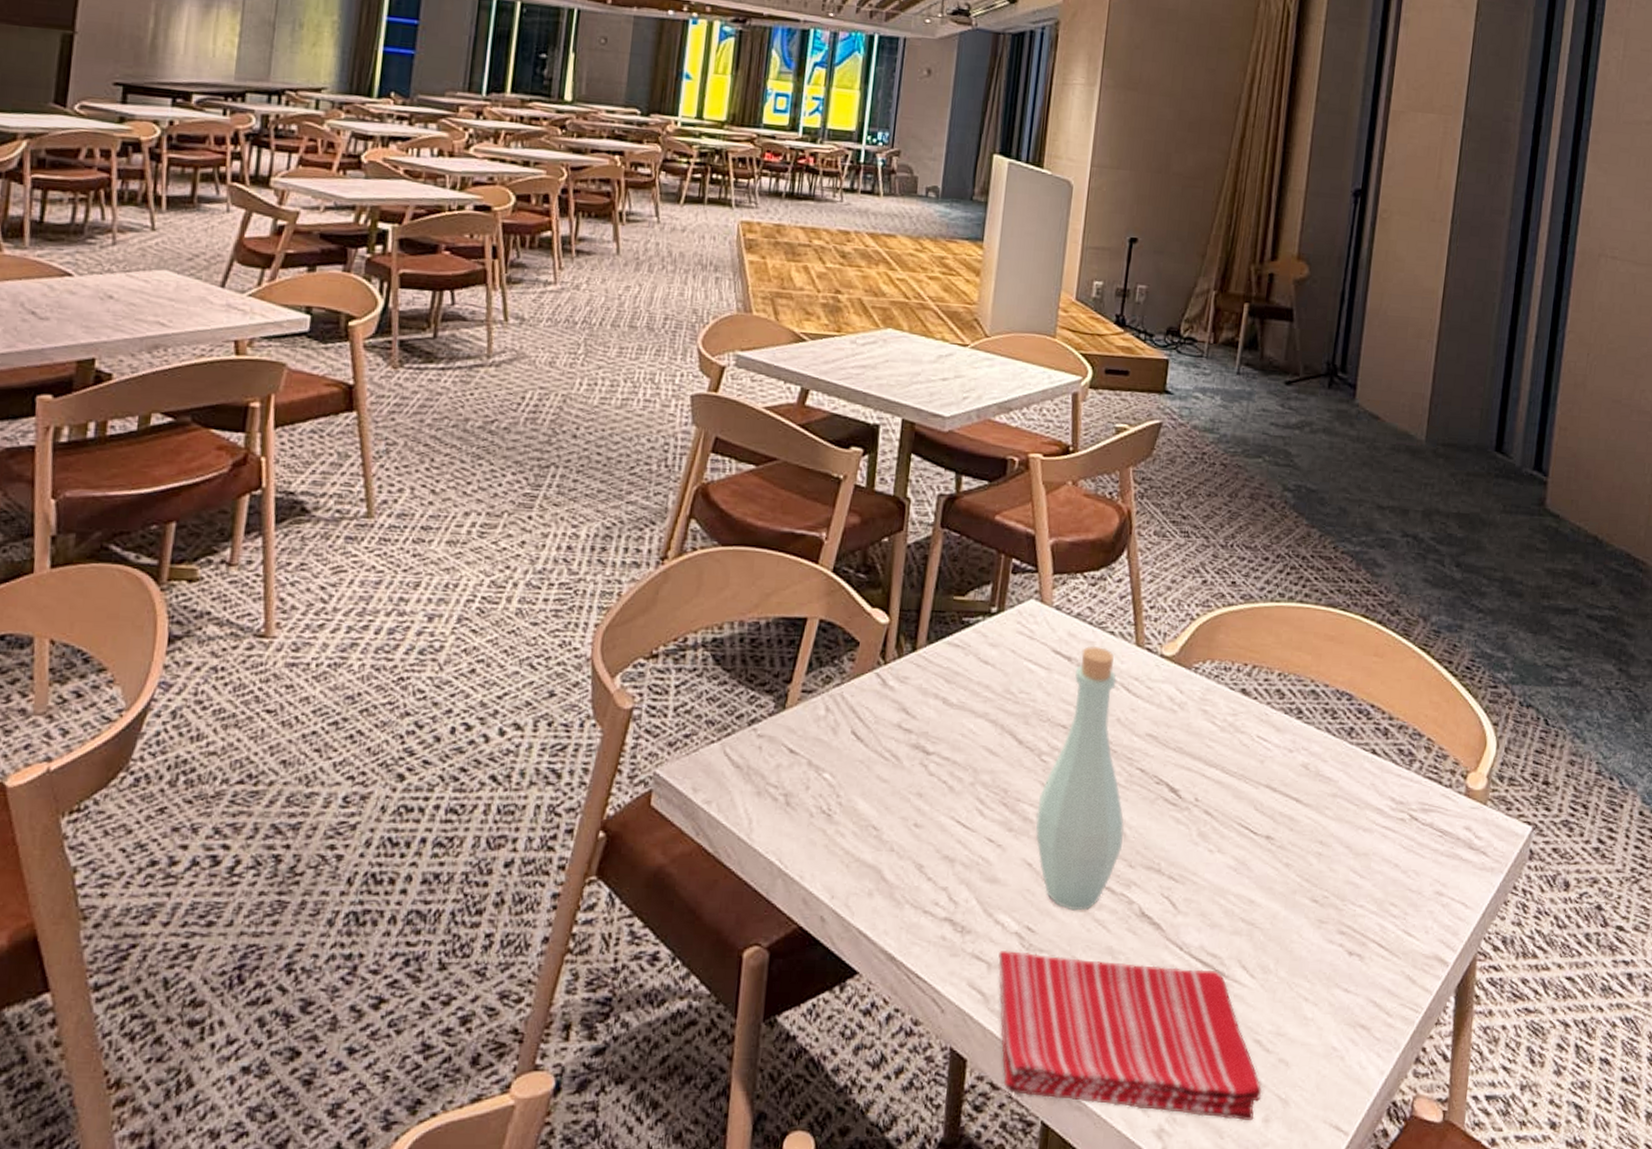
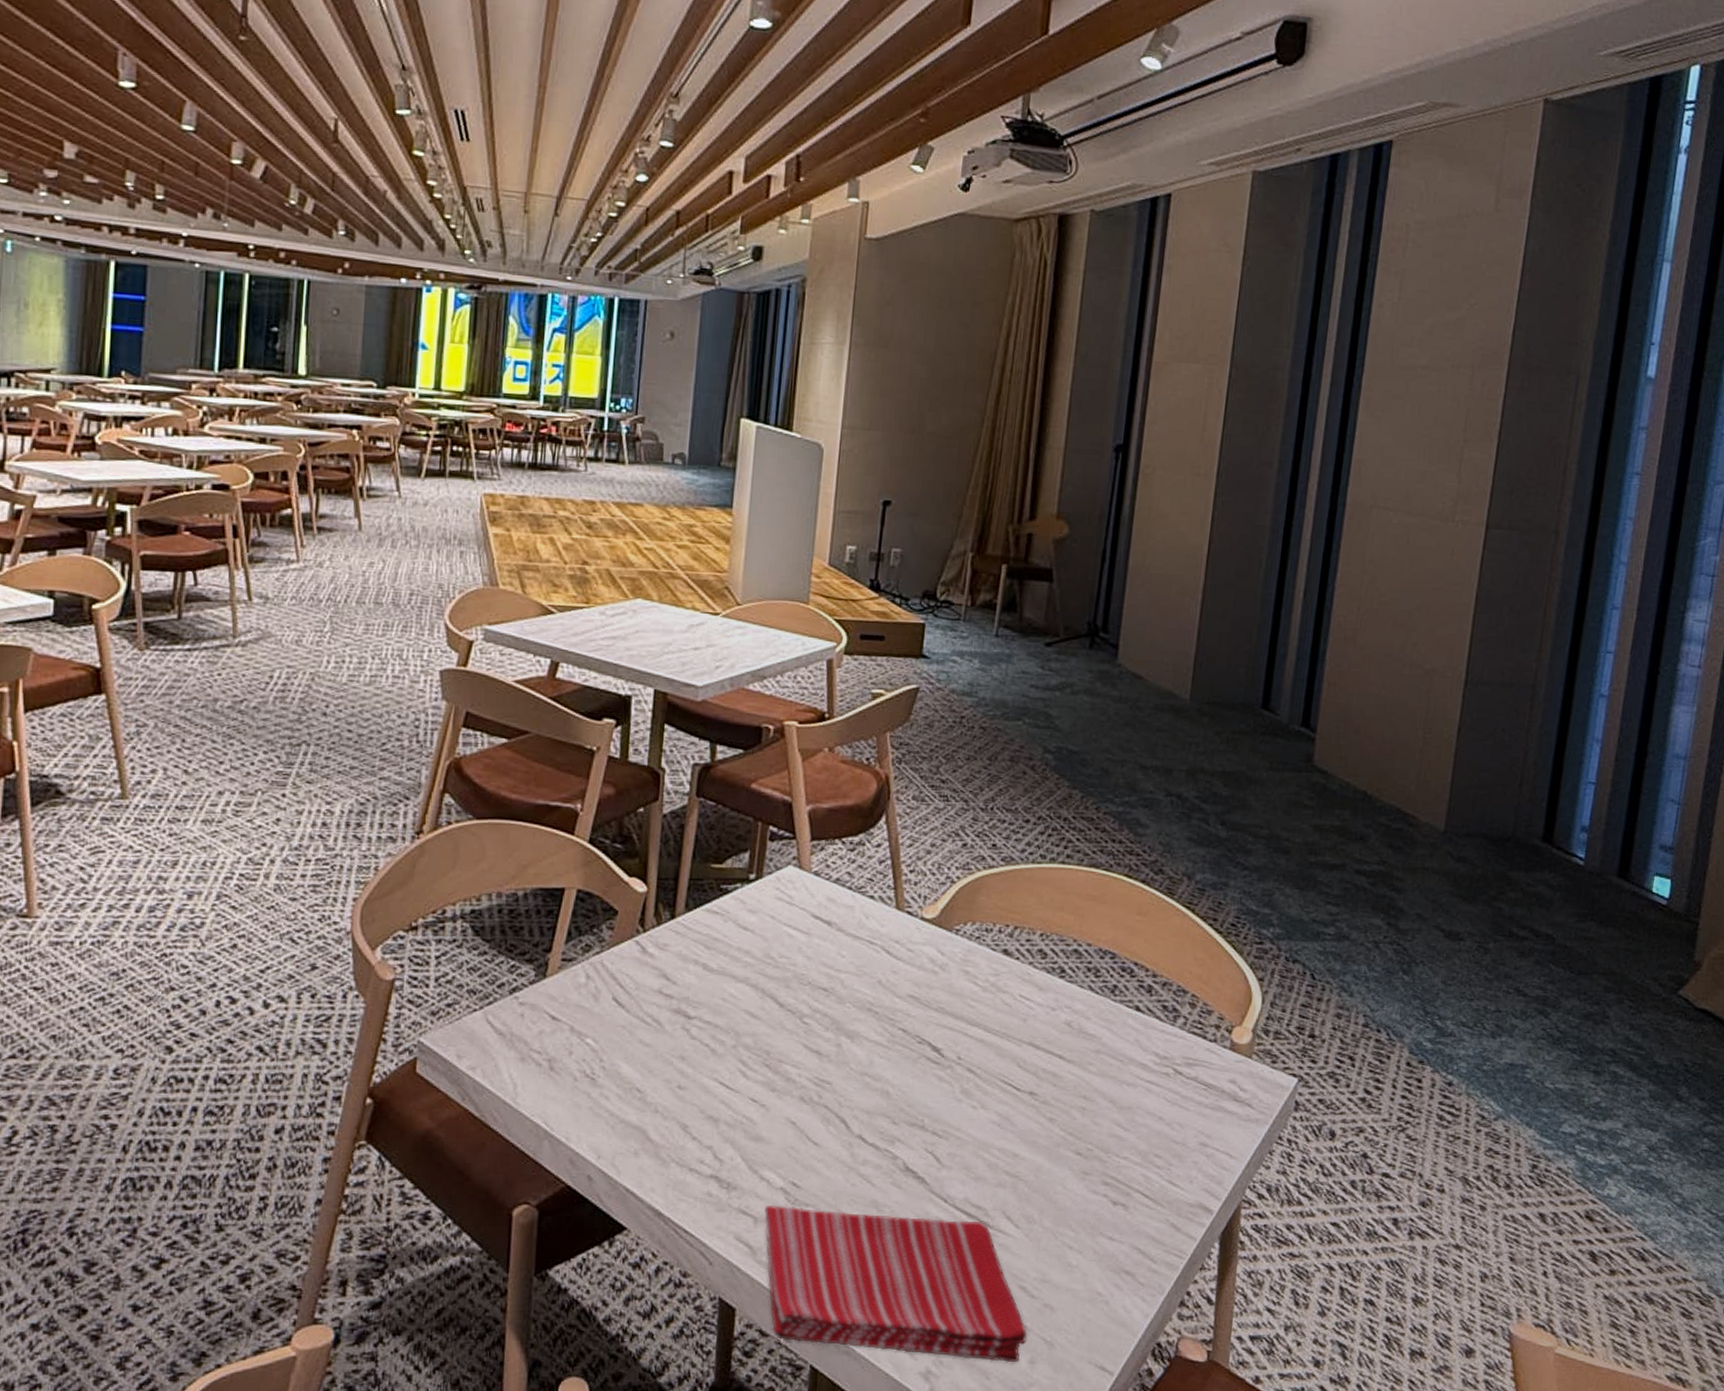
bottle: present [1035,645,1125,911] -> none [798,910,888,1167]

